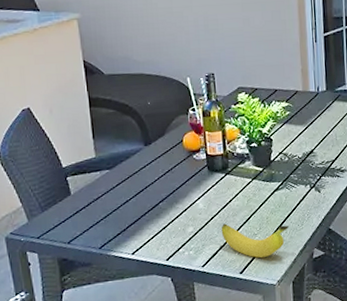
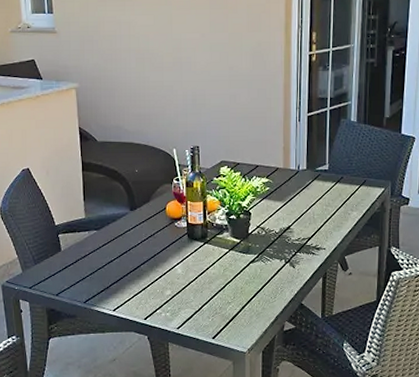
banana: present [221,223,289,258] -> none [197,290,262,325]

